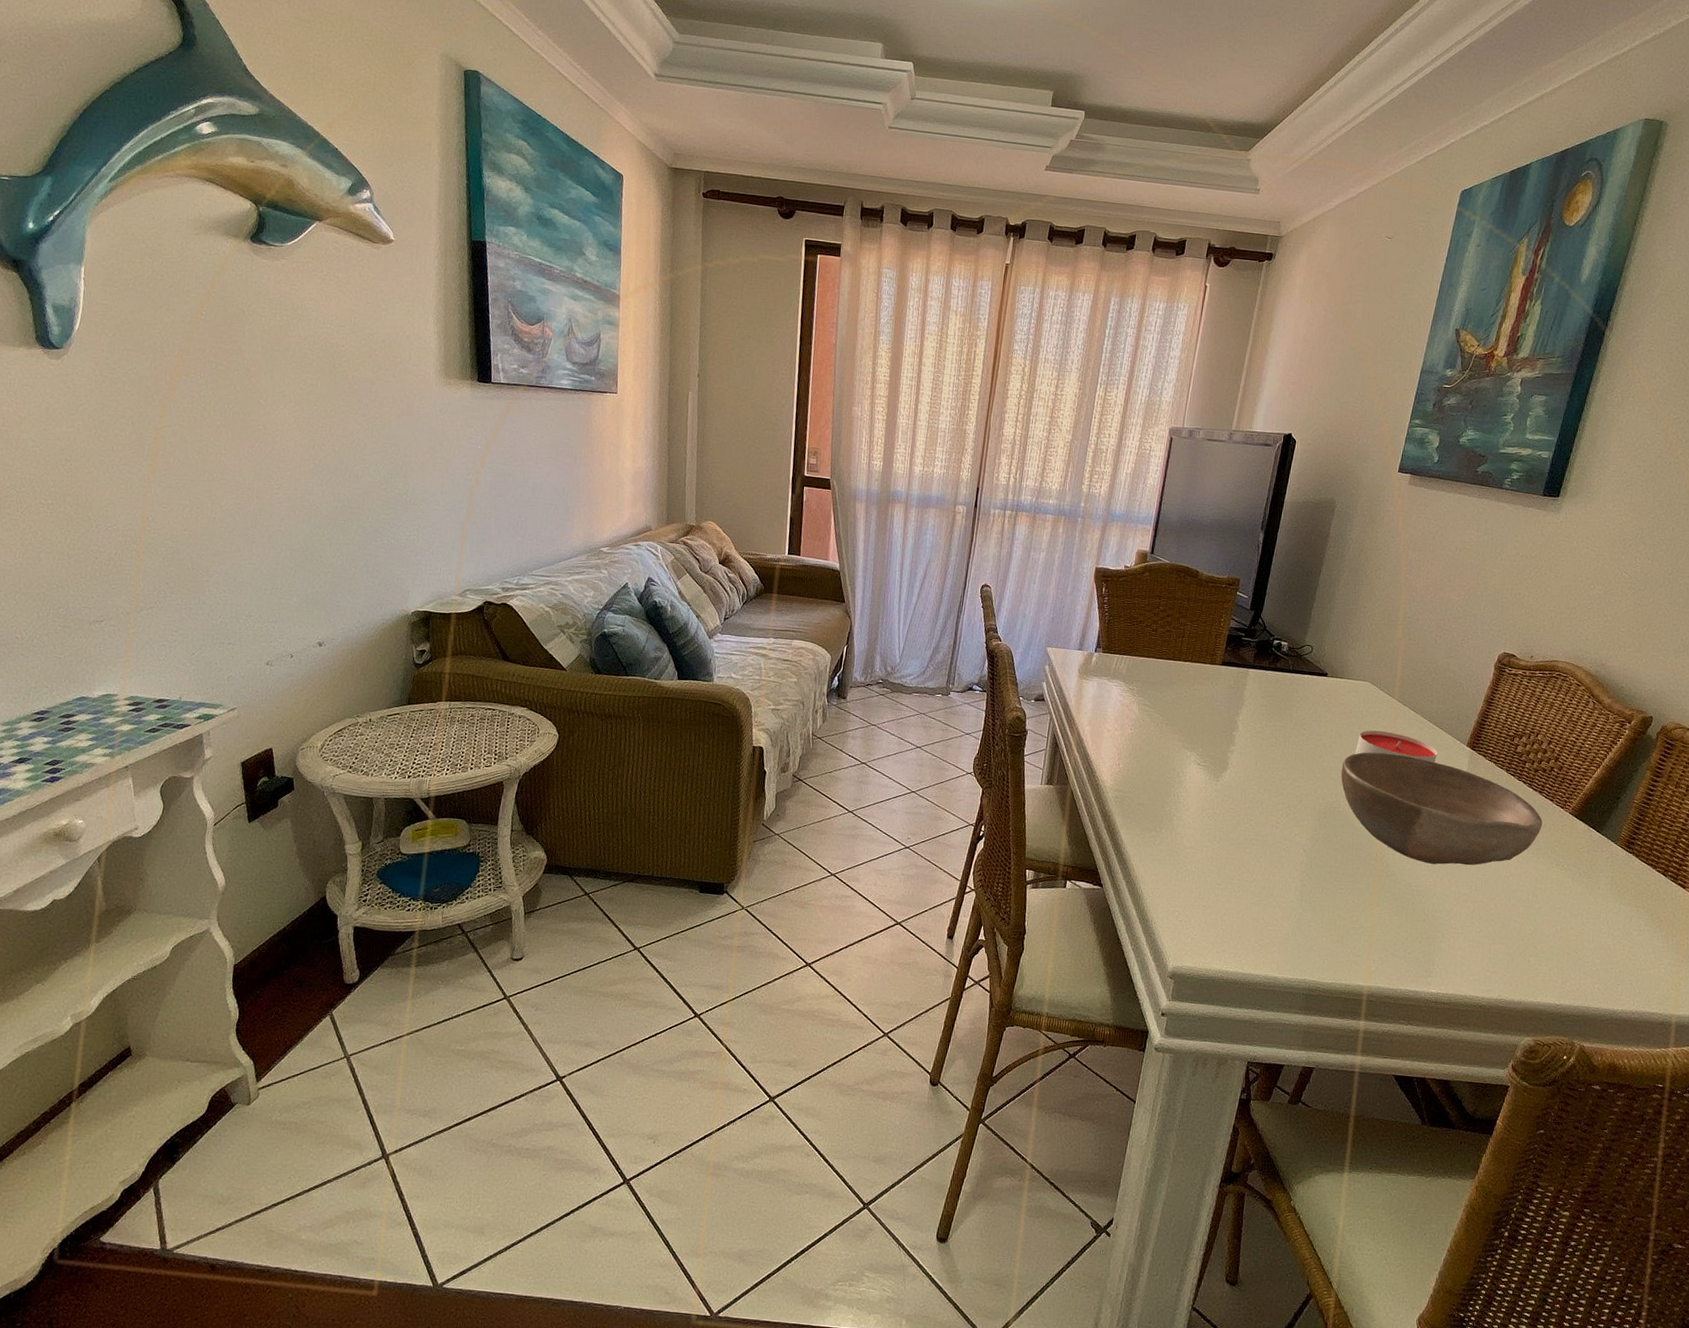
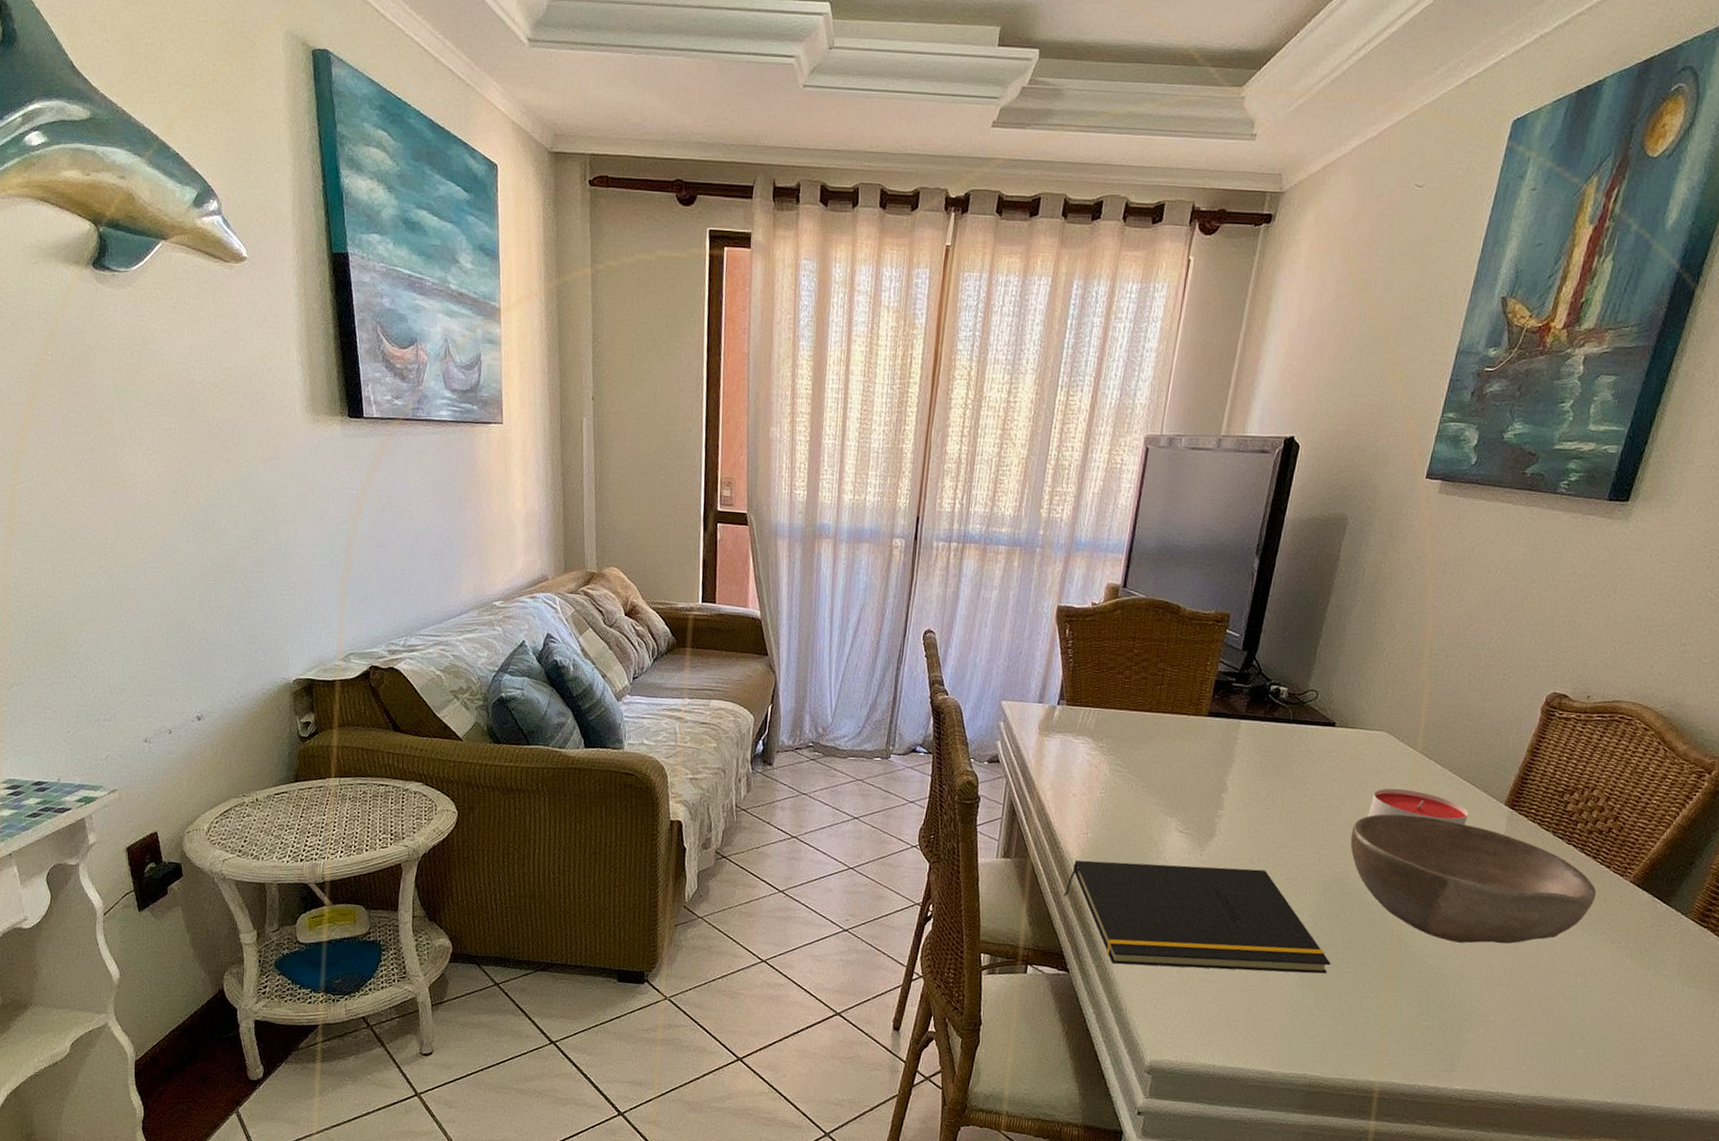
notepad: none [1099,788,1326,891] -> present [1064,860,1331,974]

